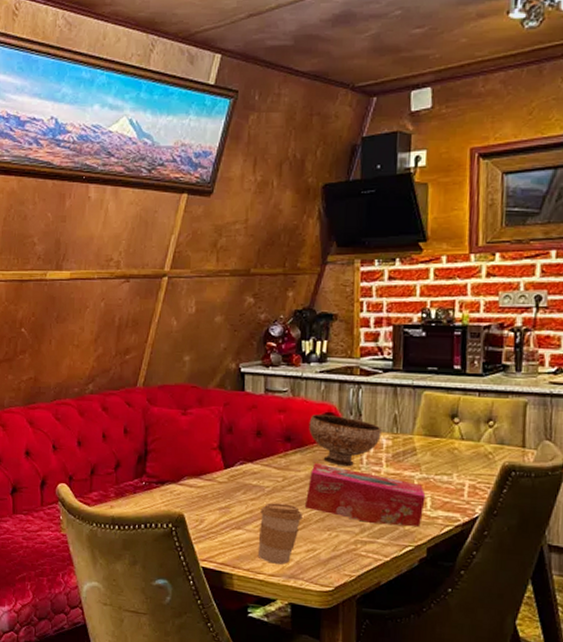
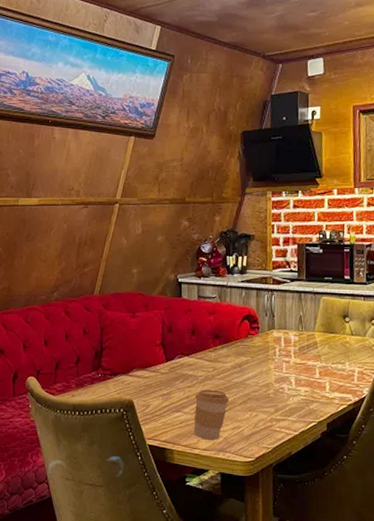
tissue box: present [304,463,426,526] -> none [230,356,325,406]
bowl: present [309,414,382,467] -> none [233,316,290,359]

